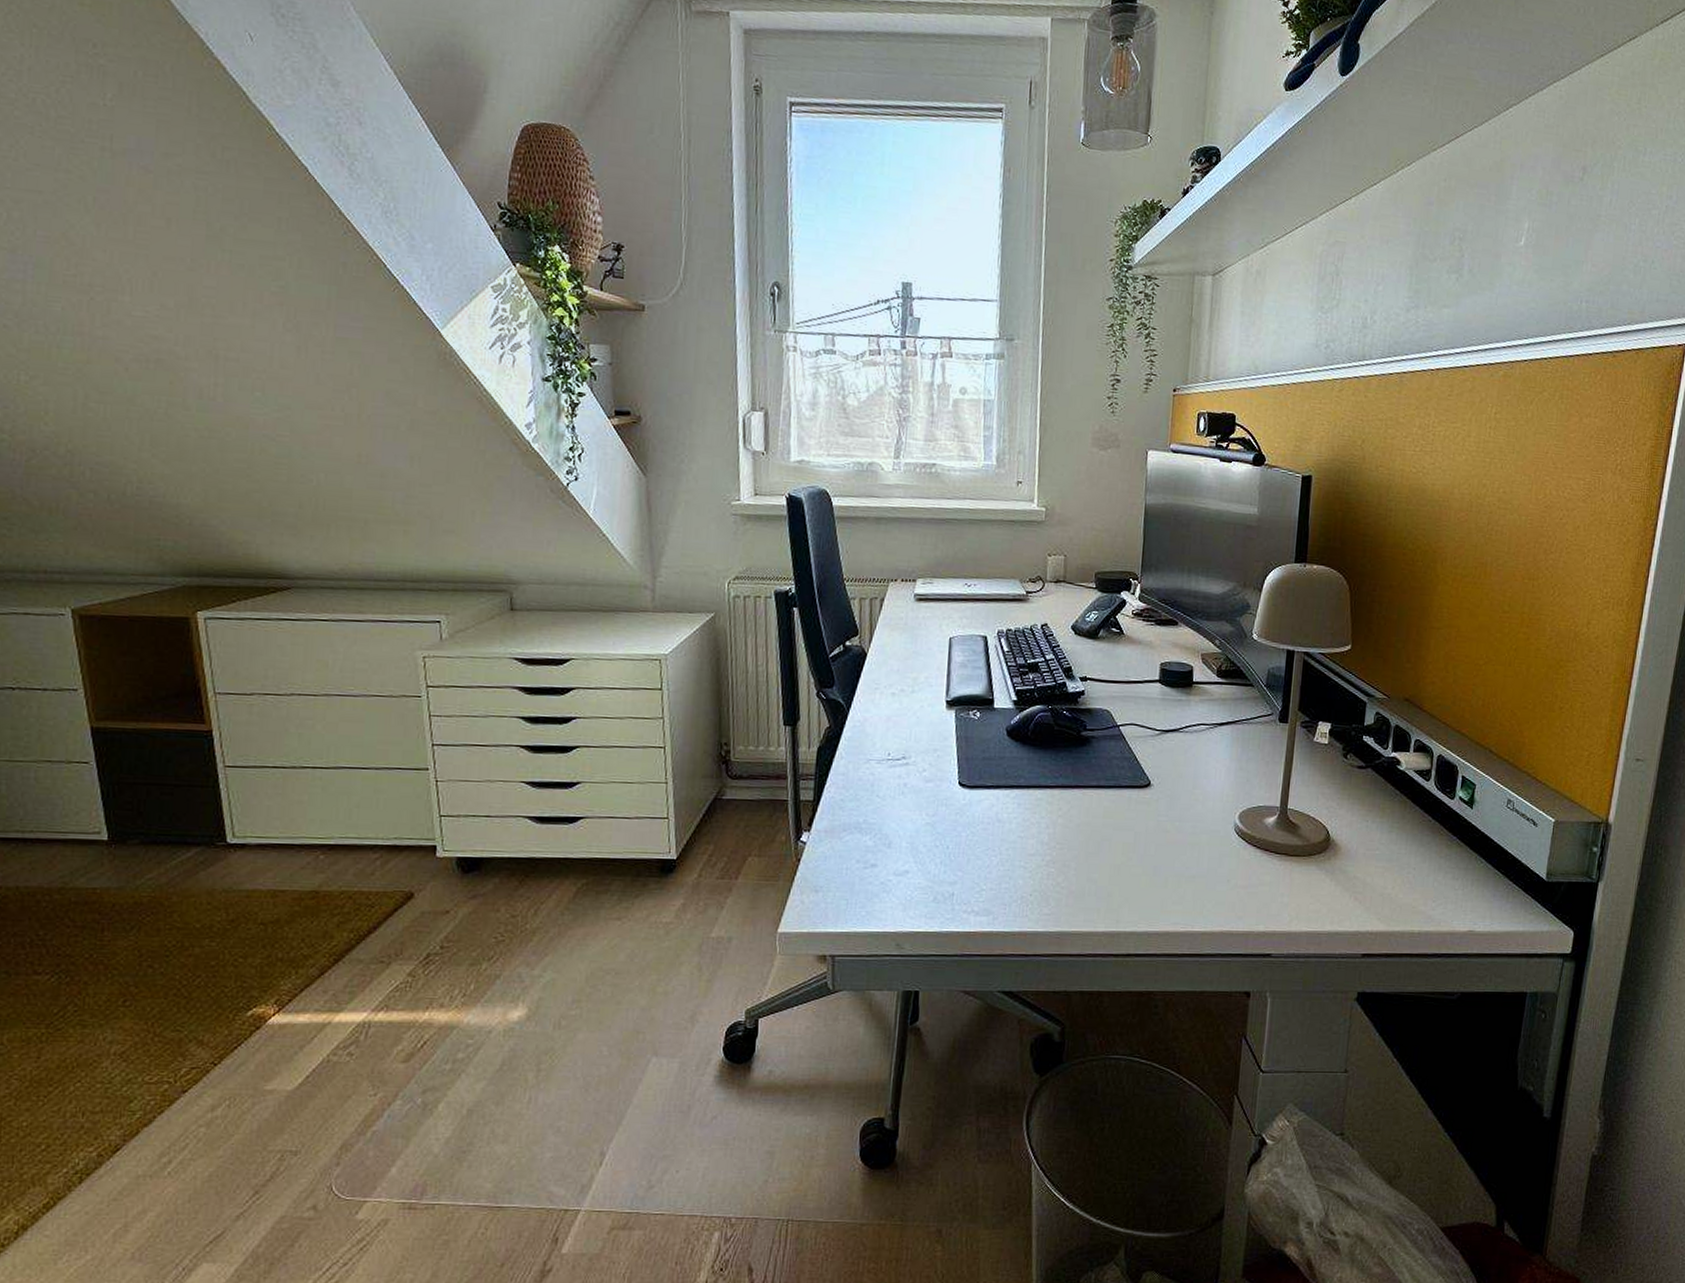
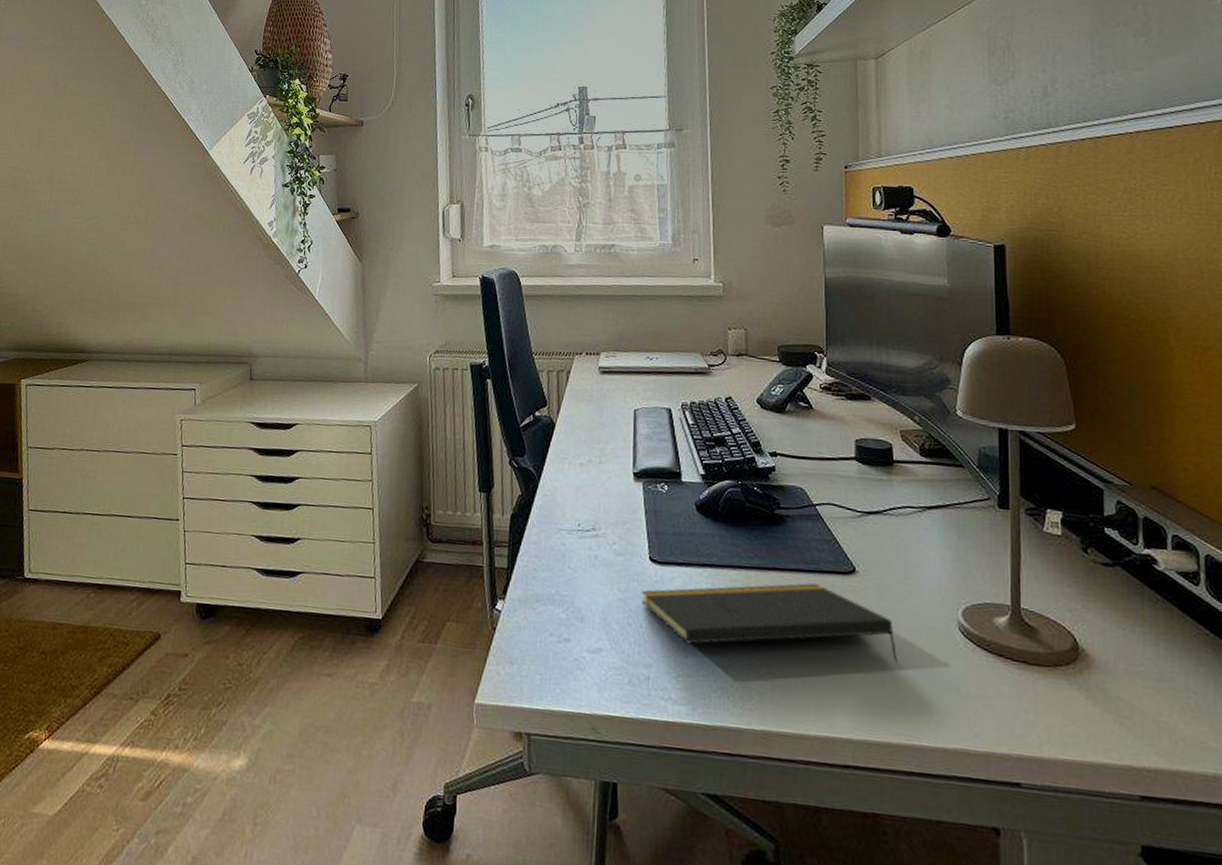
notepad: none [949,797,1181,863] -> present [641,583,898,663]

